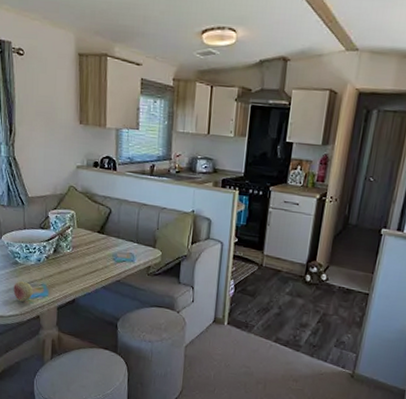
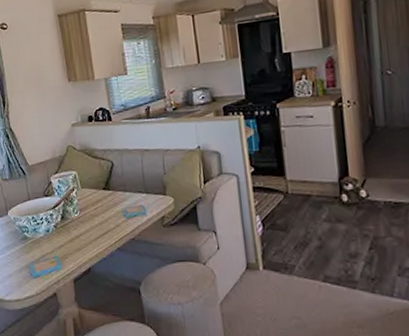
fruit: present [13,280,33,302] -> none [26,256,47,280]

